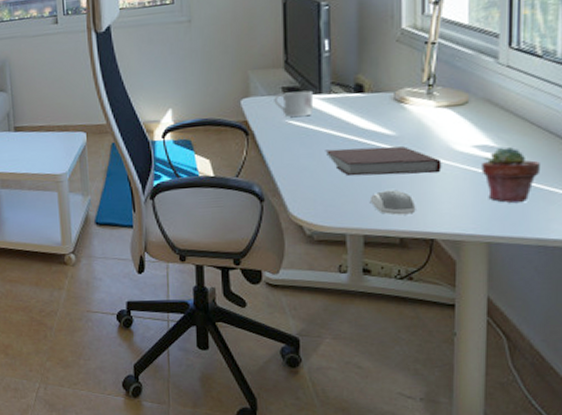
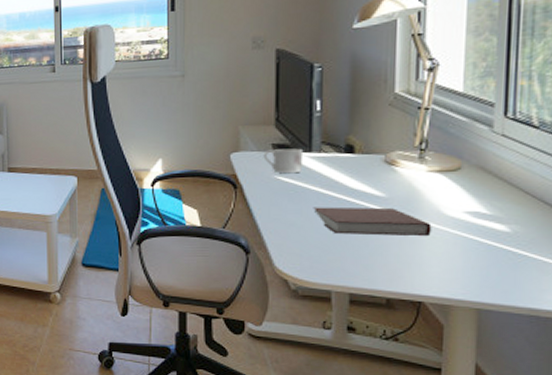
computer mouse: present [369,190,416,215] -> none [356,251,404,276]
potted succulent: present [481,147,541,204] -> none [473,216,536,272]

